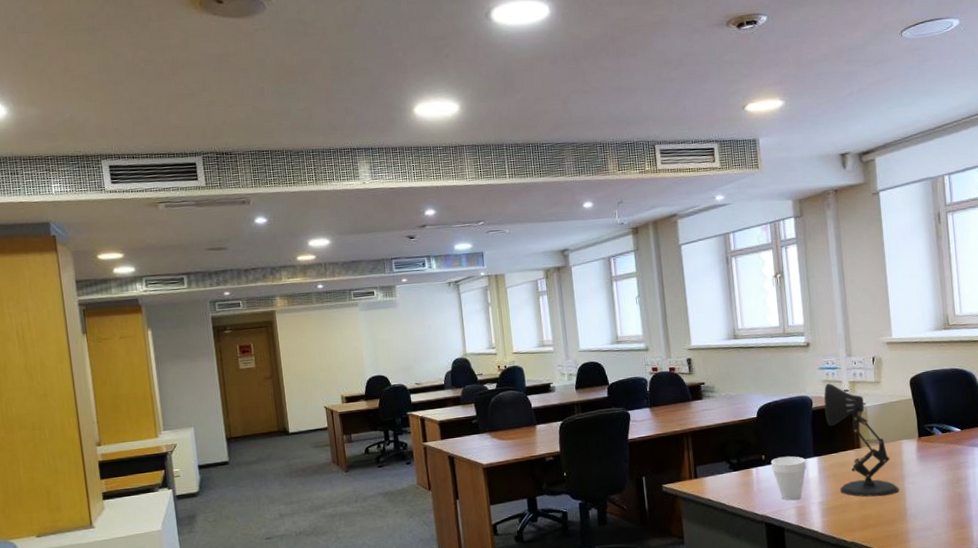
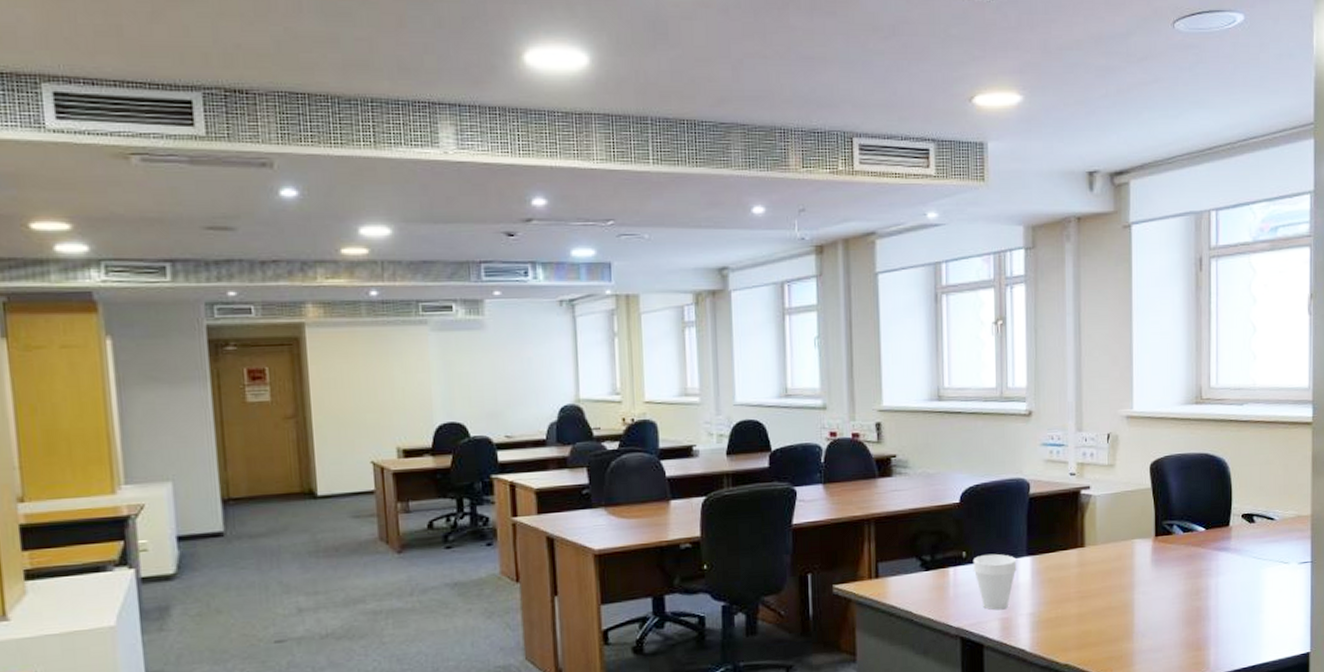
desk lamp: present [824,383,899,497] -> none [1044,464,1127,609]

